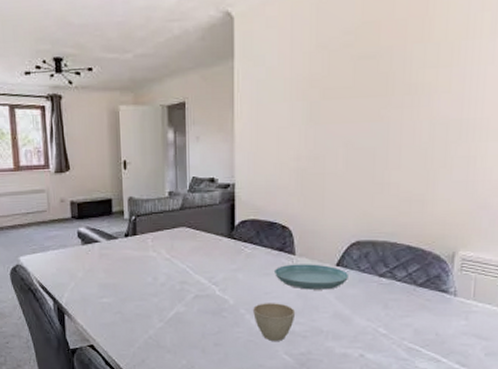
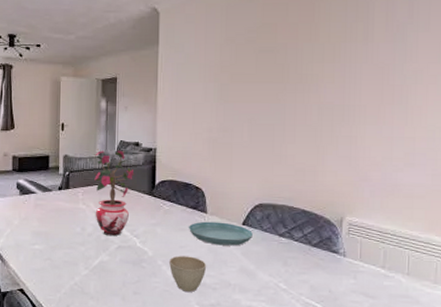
potted plant: none [164,187,210,284] -> present [94,148,134,236]

